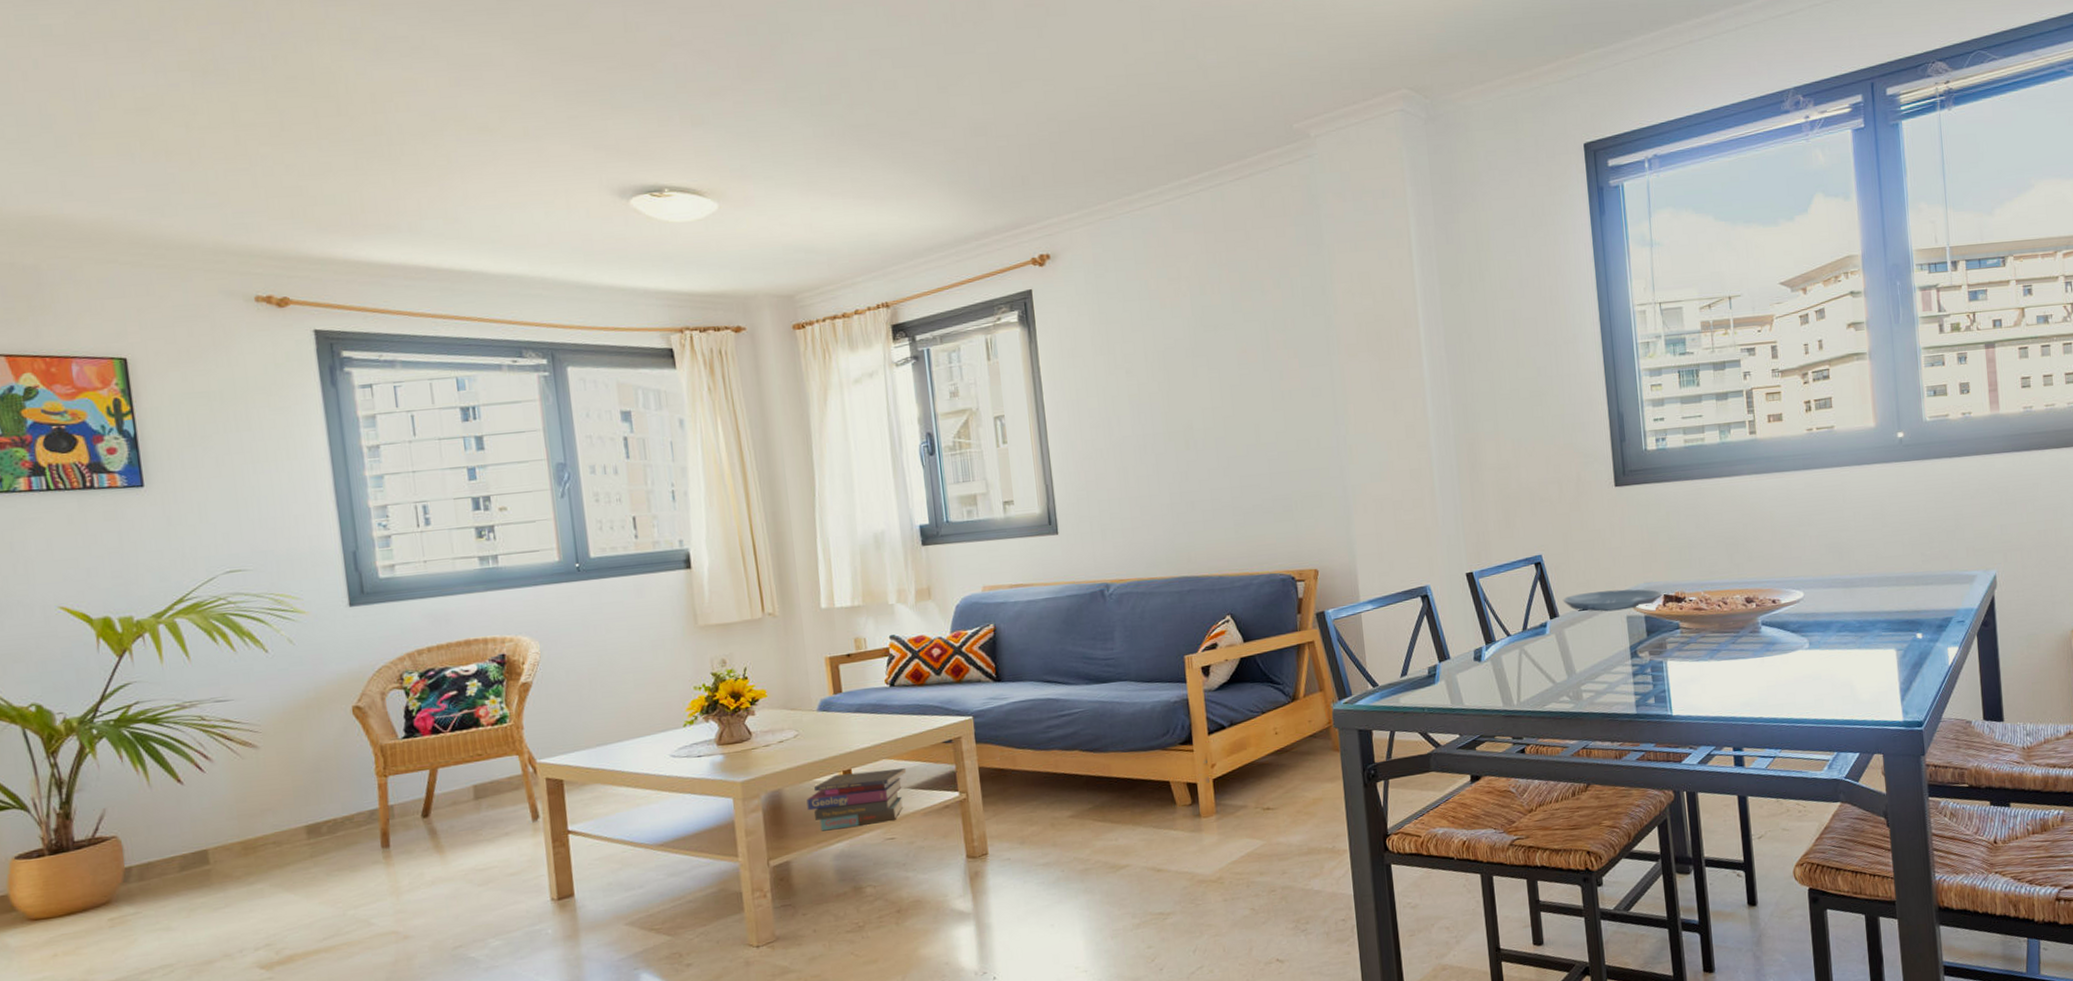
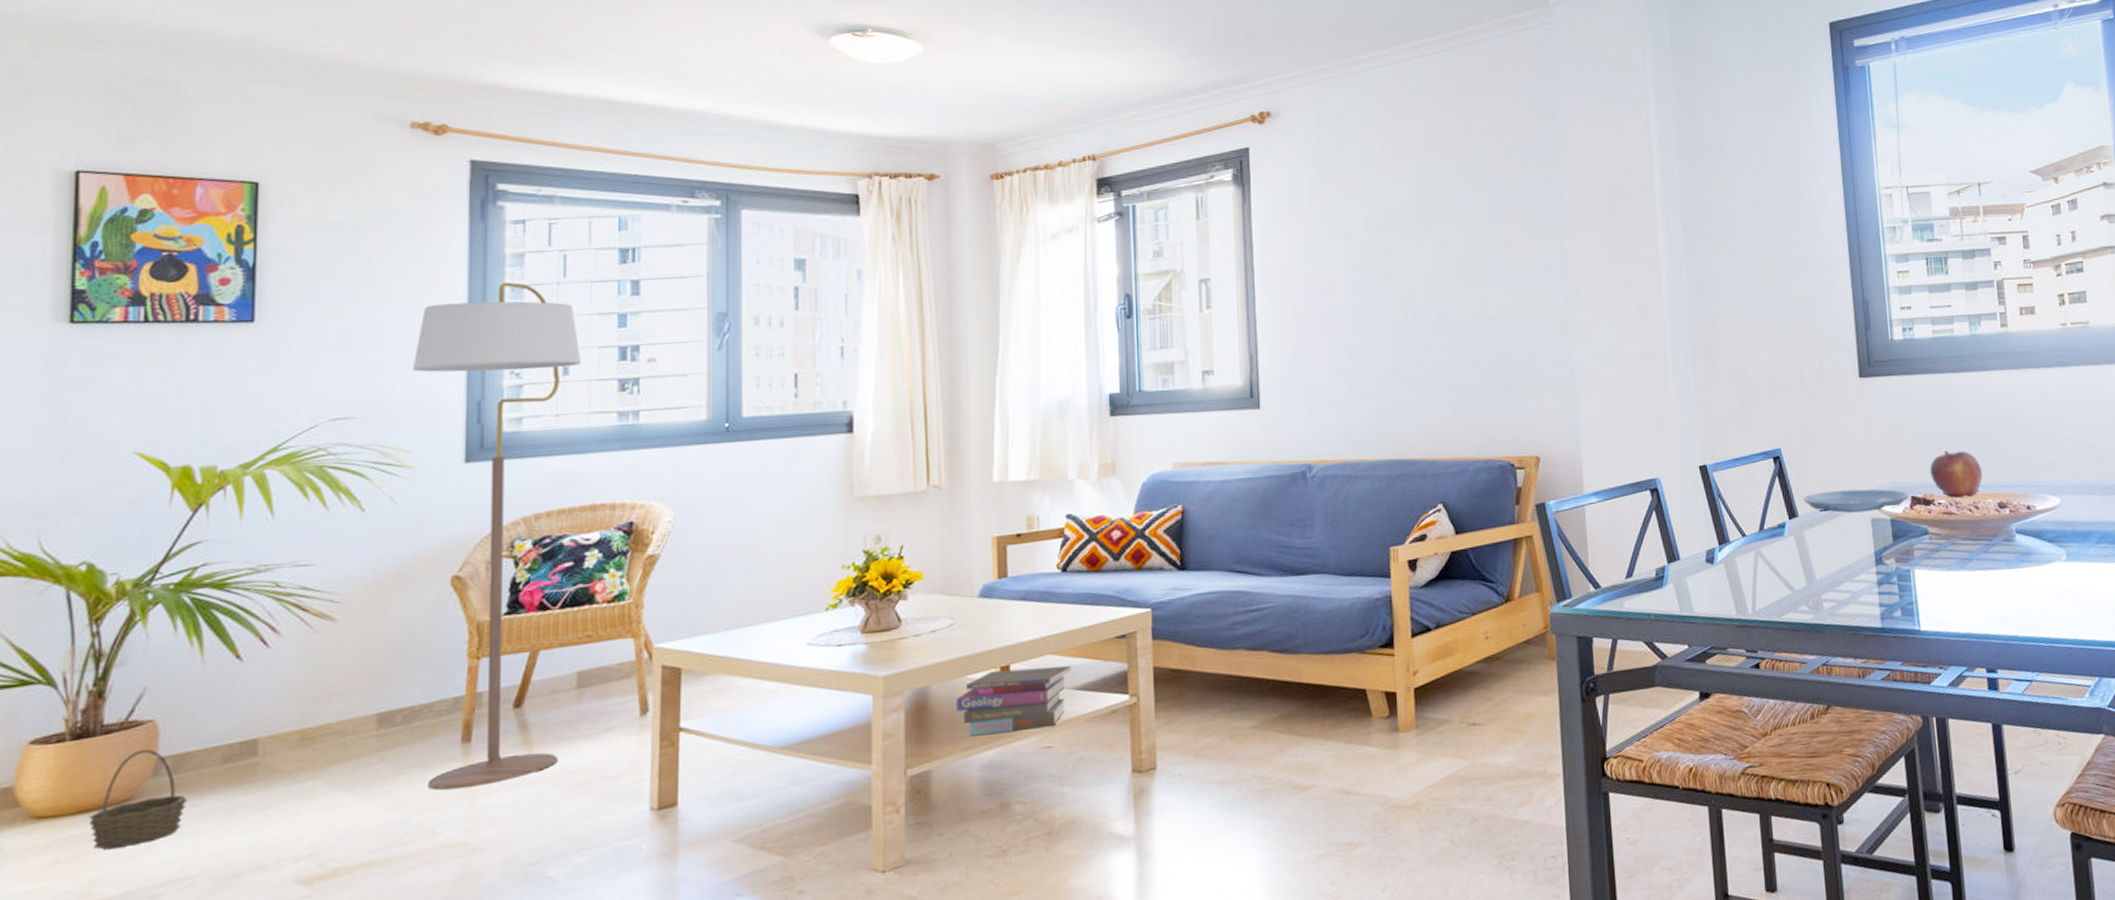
basket: none [76,860,157,944] -> present [88,749,187,850]
floor lamp: none [290,442,467,889] -> present [413,281,581,791]
fruit: none [1681,551,1731,596] -> present [1930,450,1982,499]

